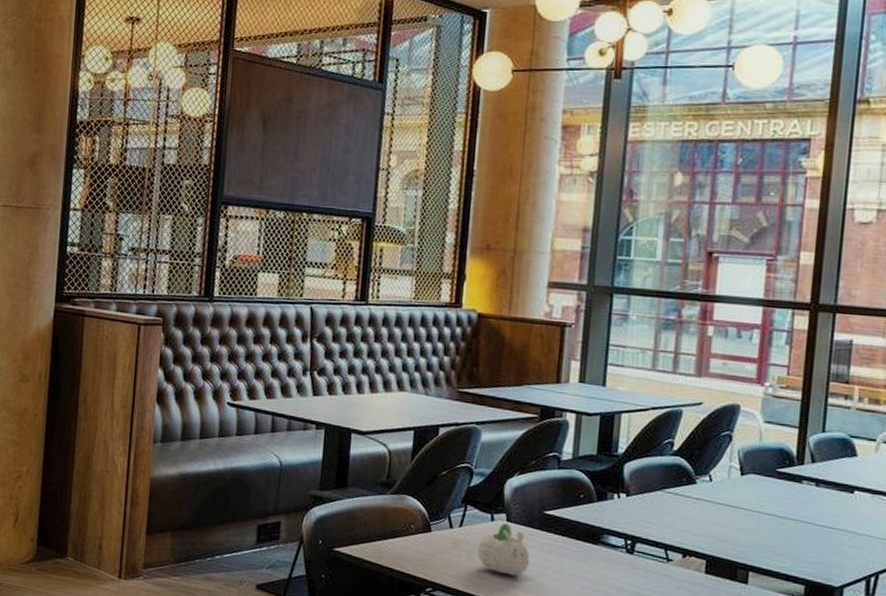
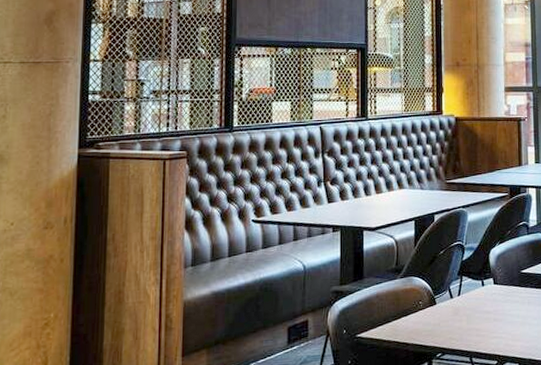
succulent planter: present [477,523,530,576] -> none [474,286,515,329]

